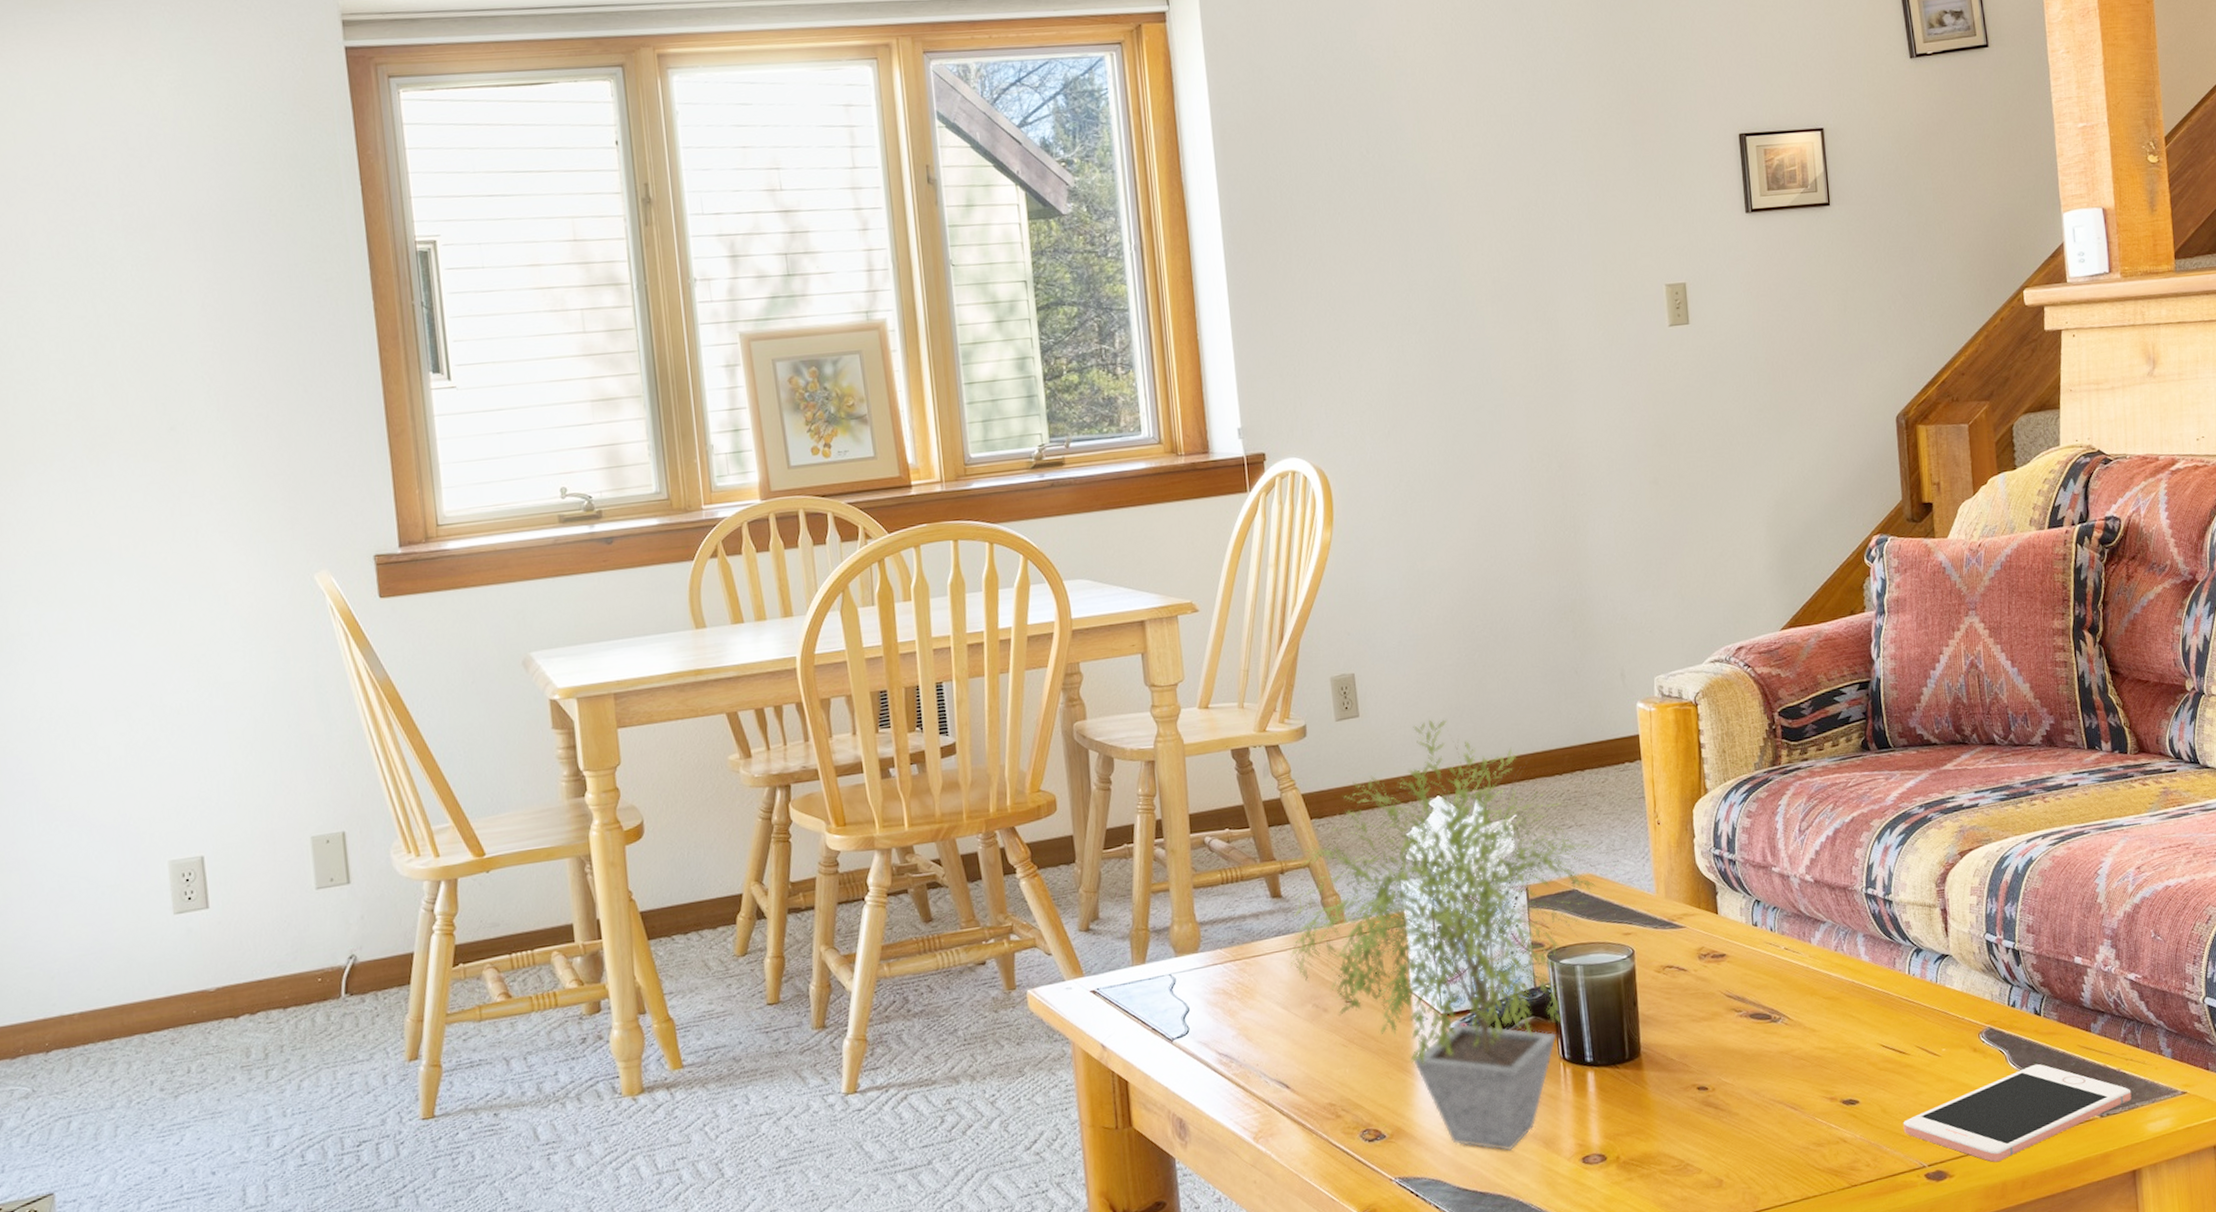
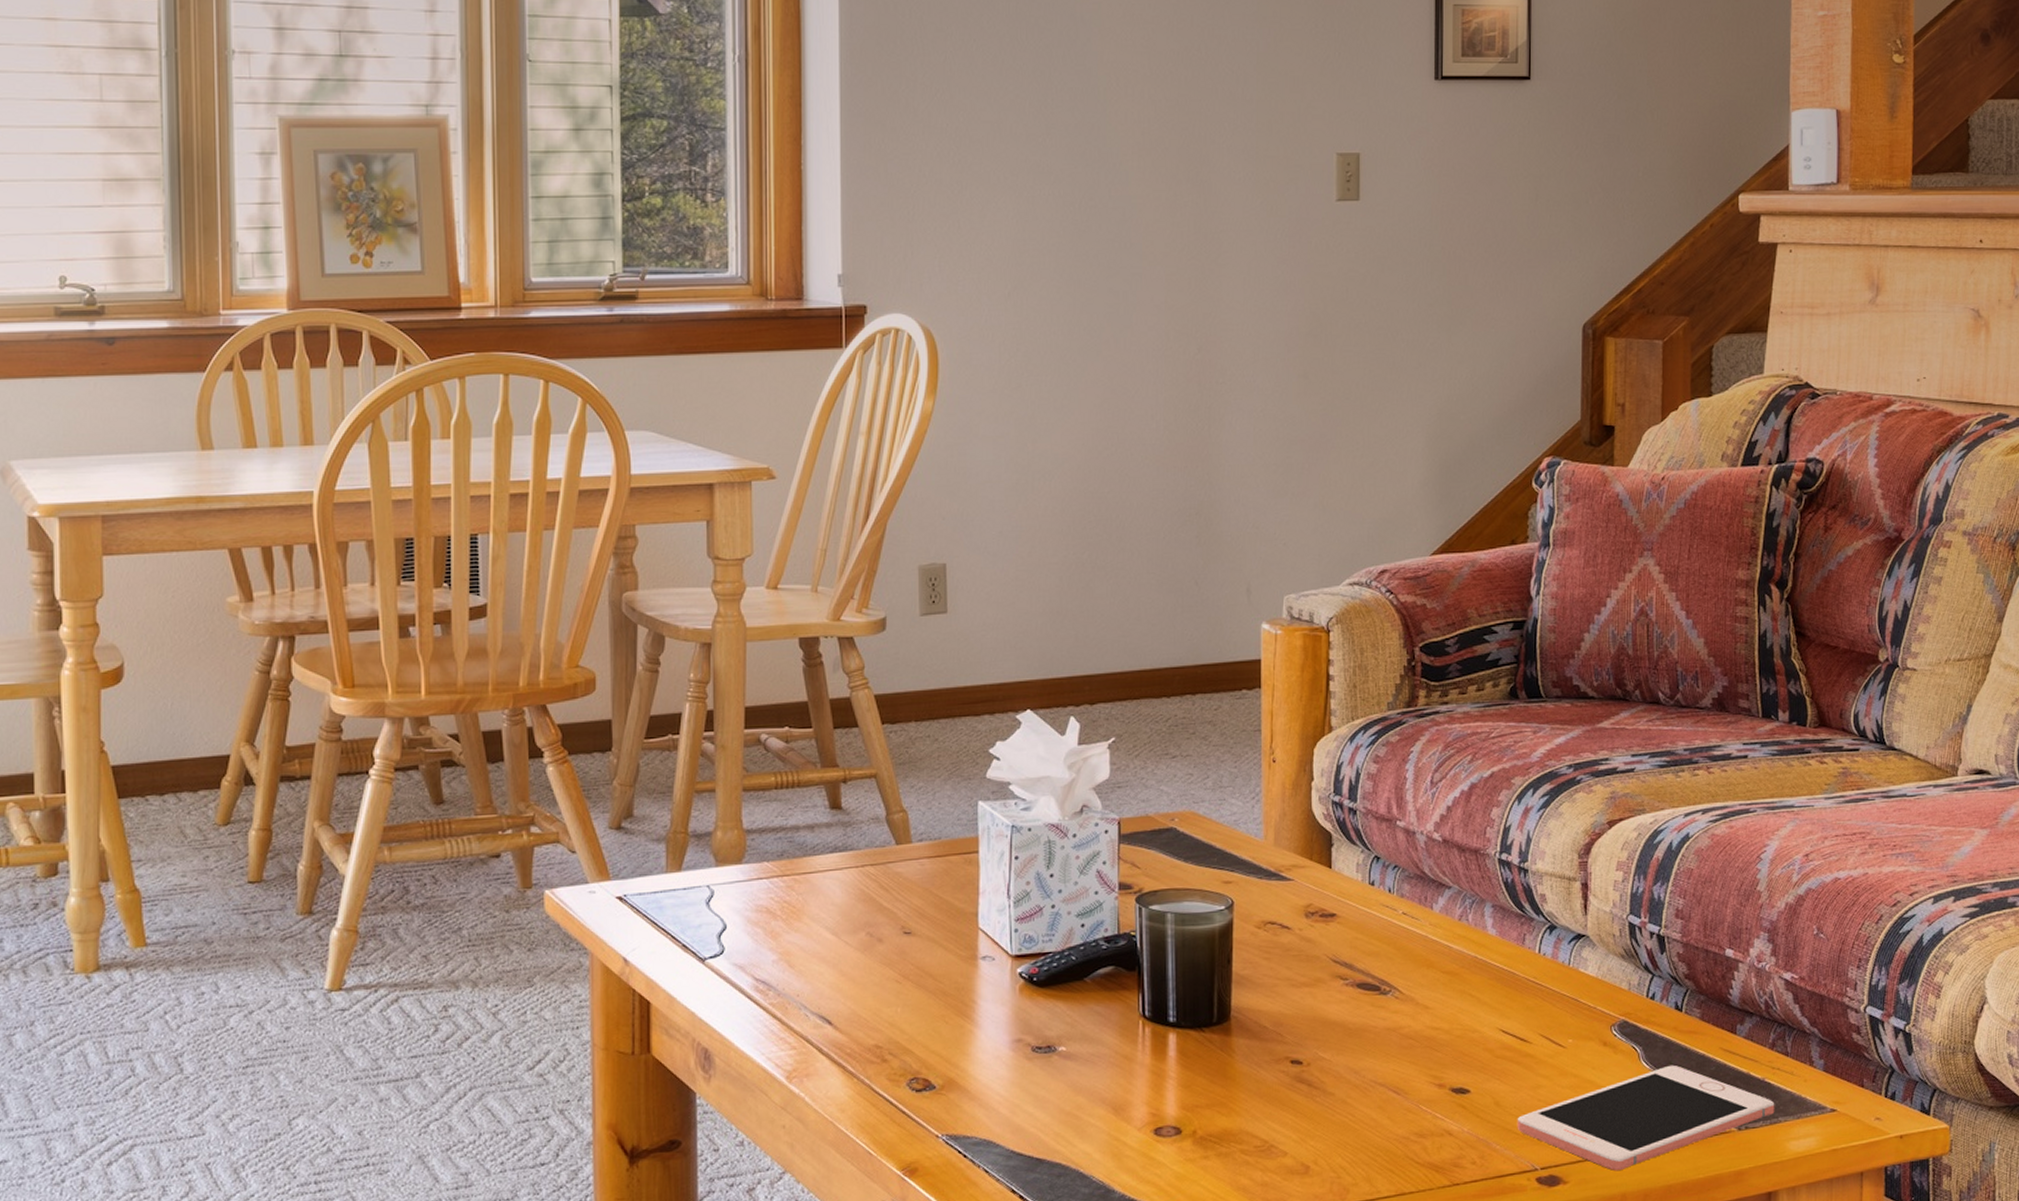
potted plant: present [1289,718,1604,1151] -> none [844,621,1207,1114]

